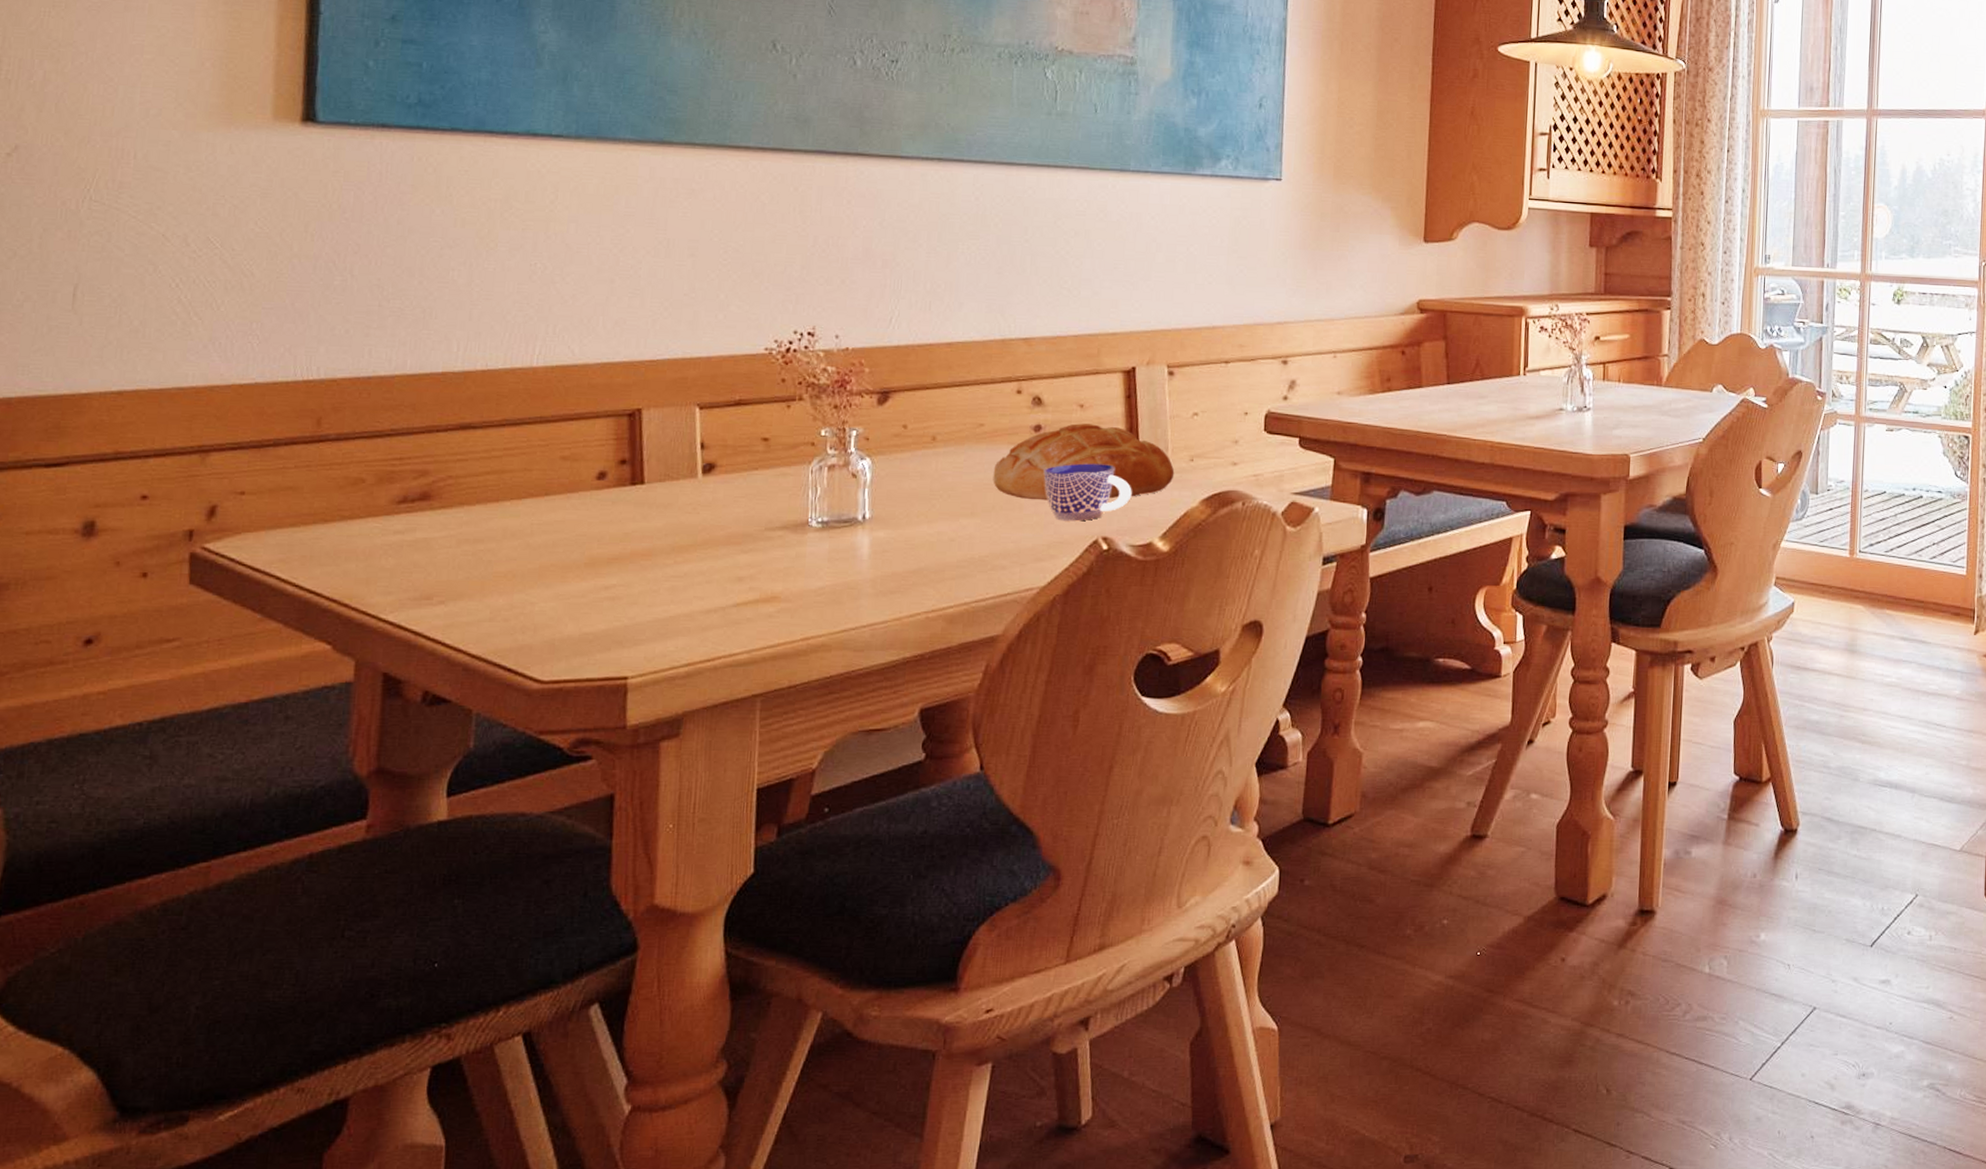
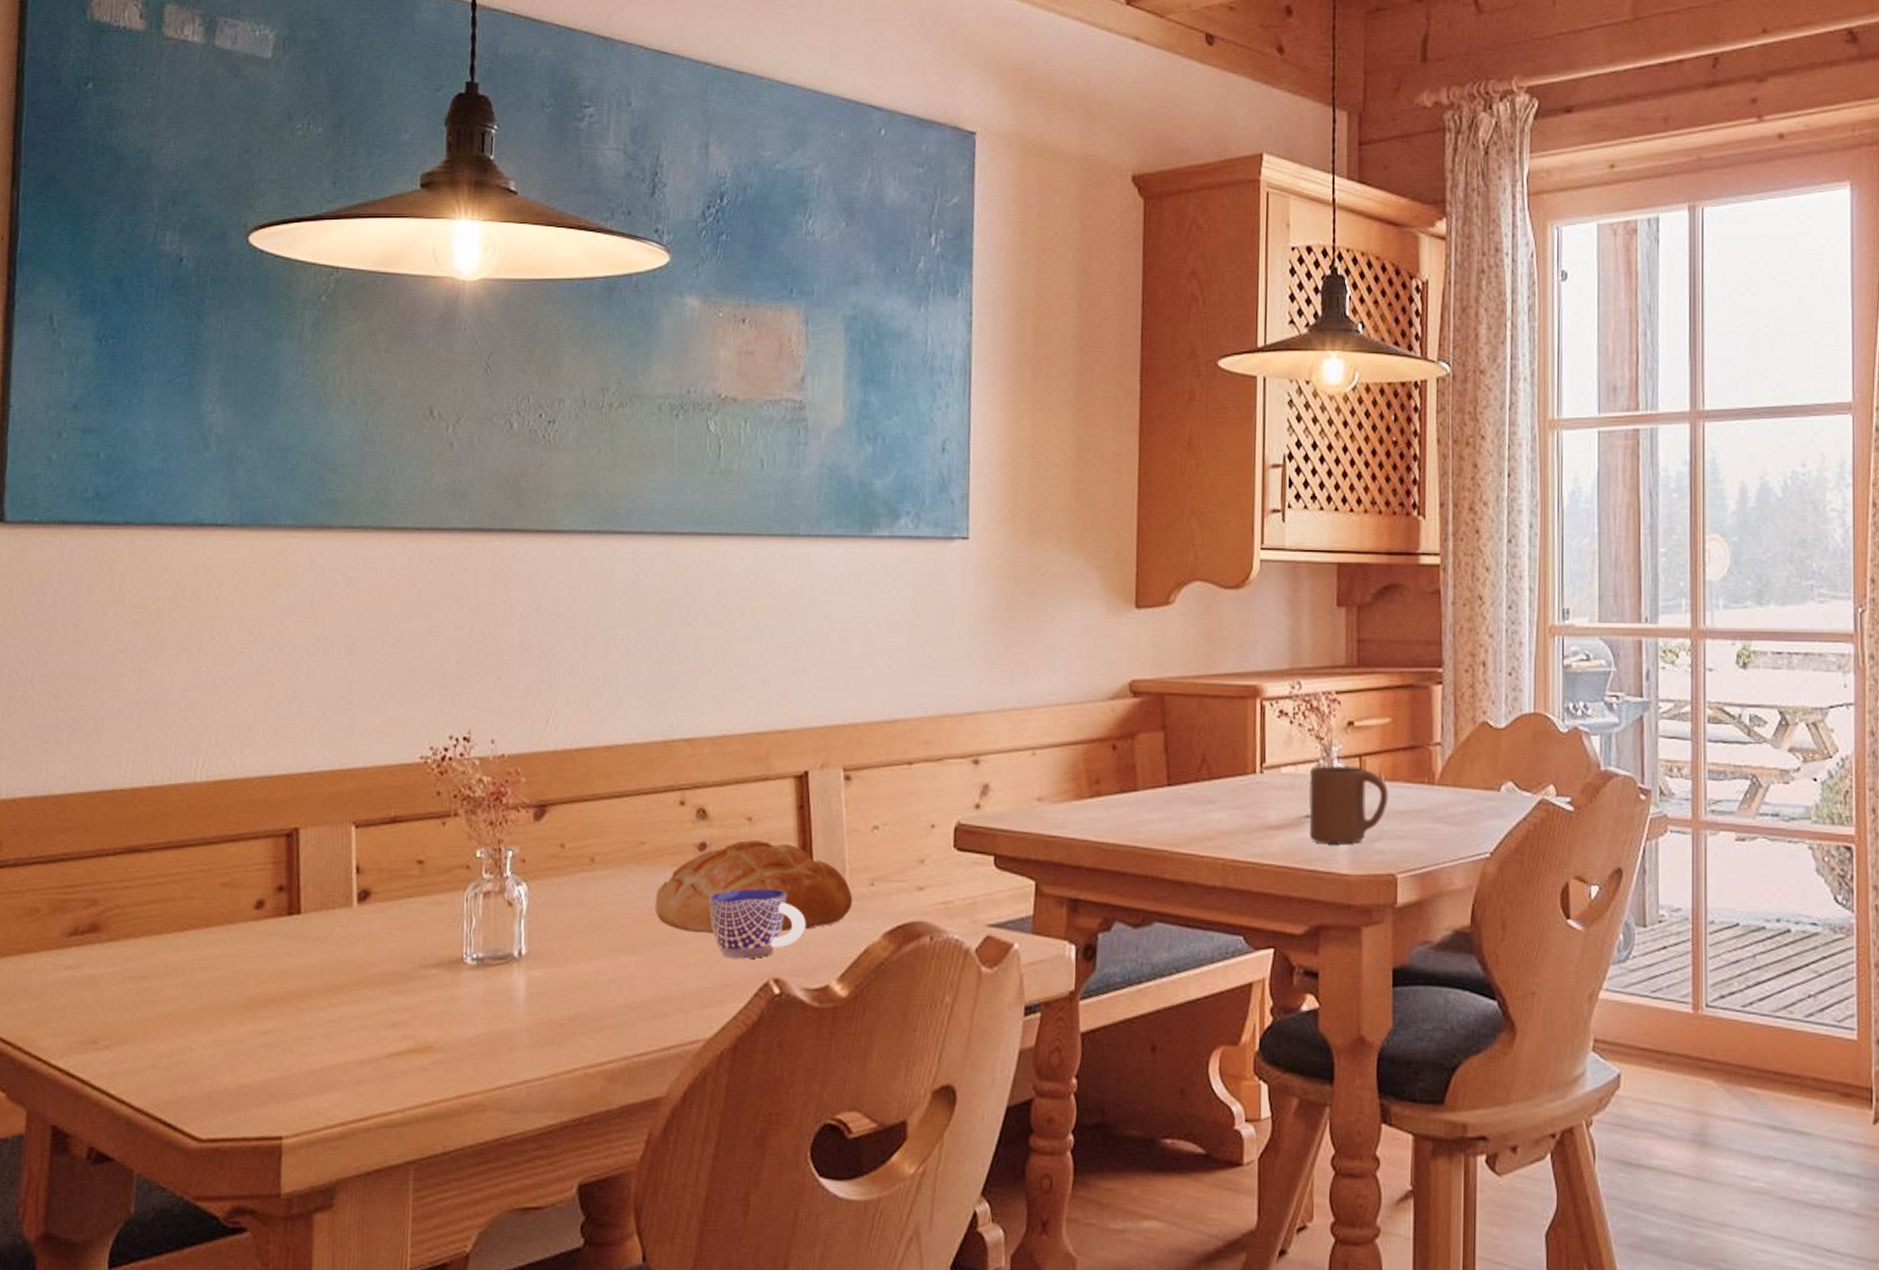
cup: none [1561,370,1626,431] -> present [1309,766,1389,844]

